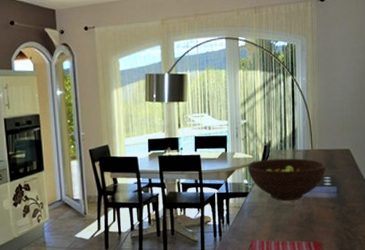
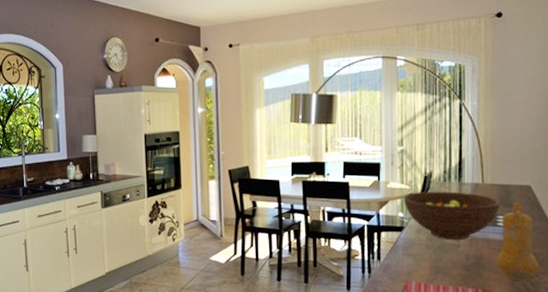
pepper mill: none [323,164,357,232] -> present [495,202,540,282]

